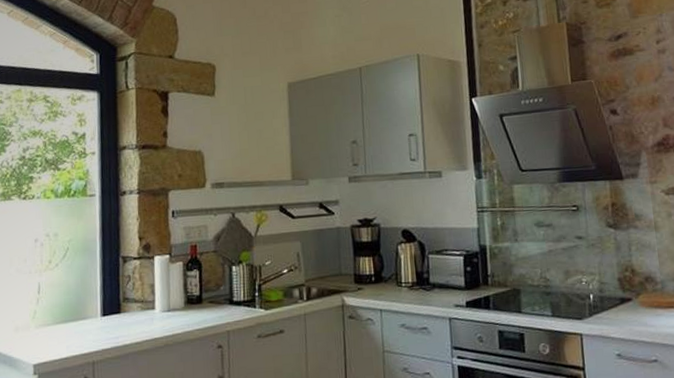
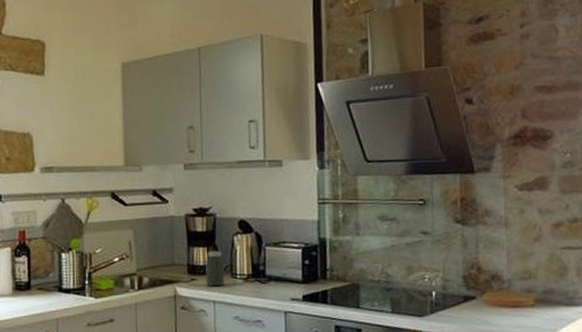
jar: none [371,260,391,296] -> present [205,250,226,287]

